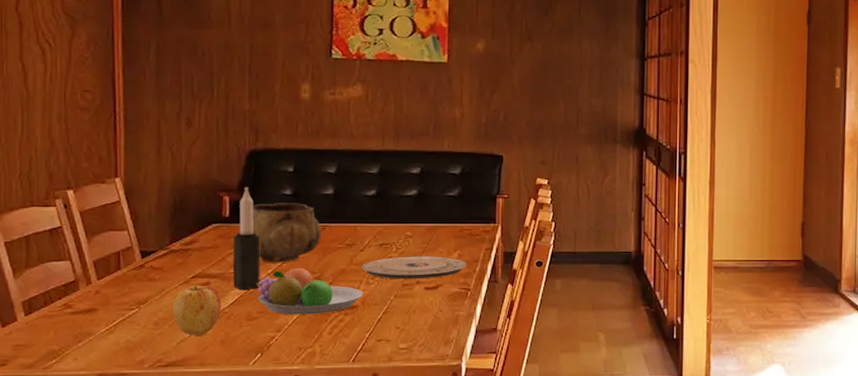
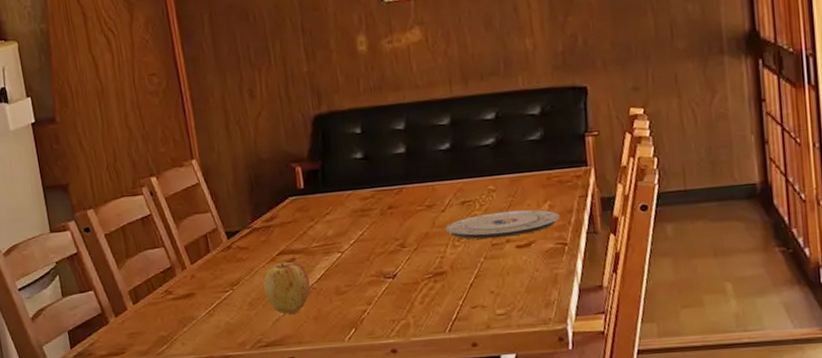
candle: present [232,187,261,289] -> none [310,155,345,263]
decorative bowl: present [238,203,321,263] -> none [315,166,399,233]
fruit bowl: present [256,266,364,315] -> none [340,234,451,286]

